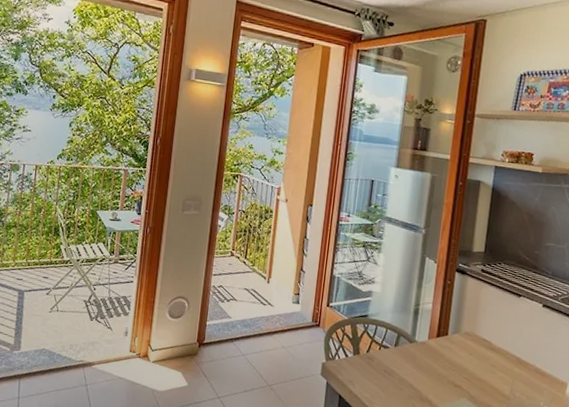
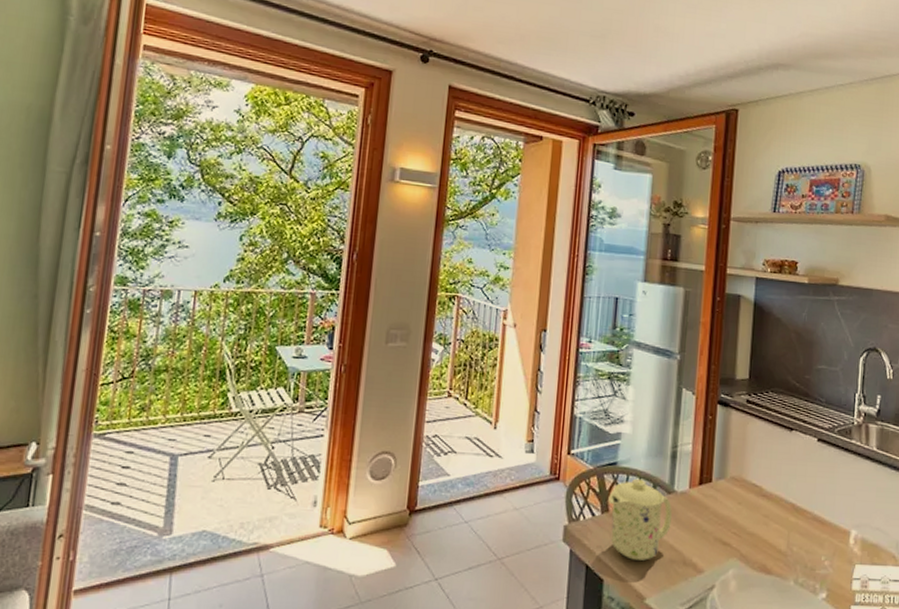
mug: none [359,329,413,395] -> present [608,478,672,560]

